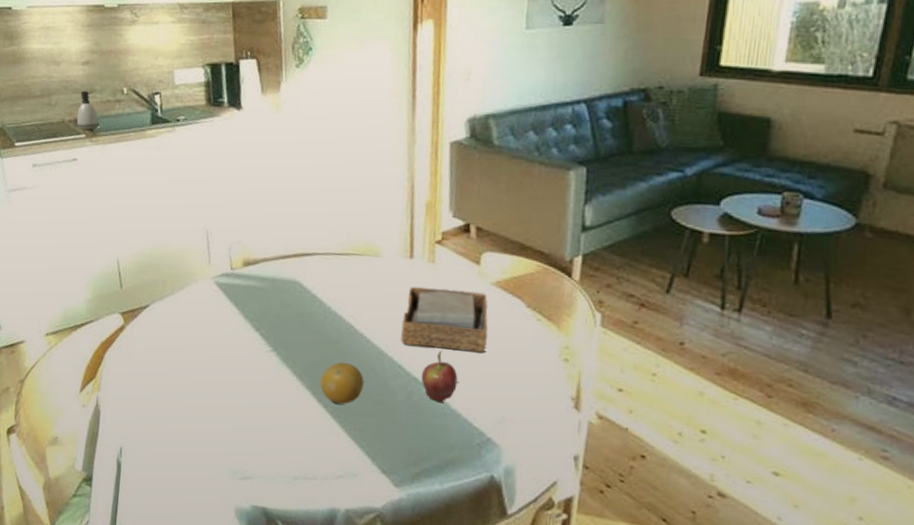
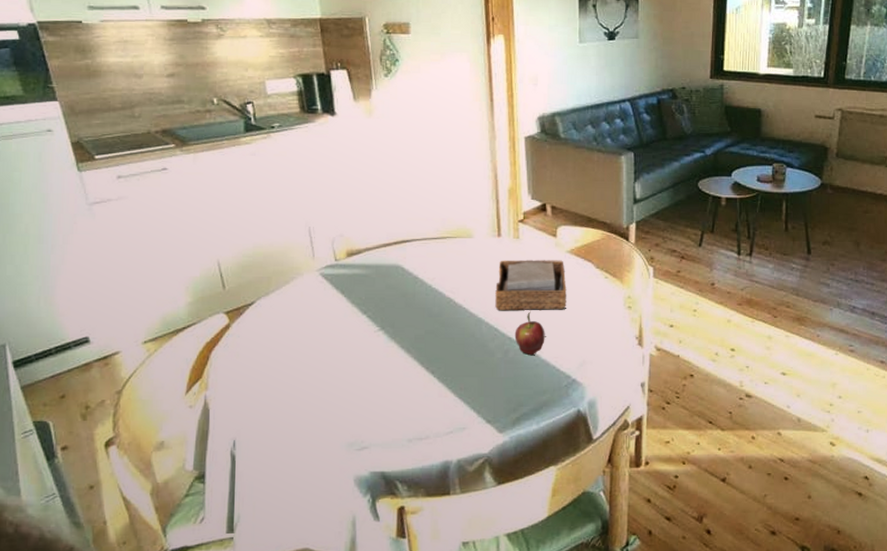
soap dispenser: present [76,90,100,131] -> none [164,102,190,141]
fruit: present [320,362,364,405] -> none [427,332,466,369]

